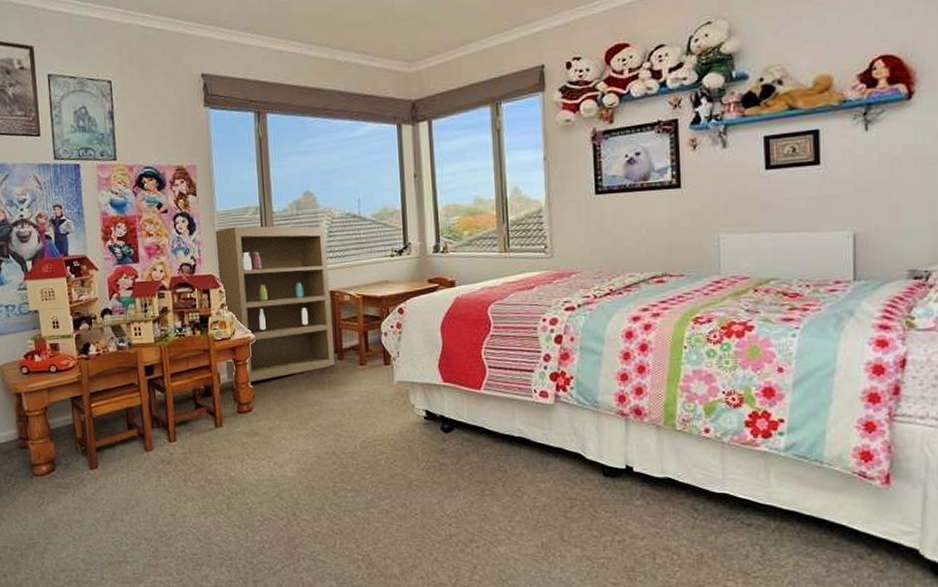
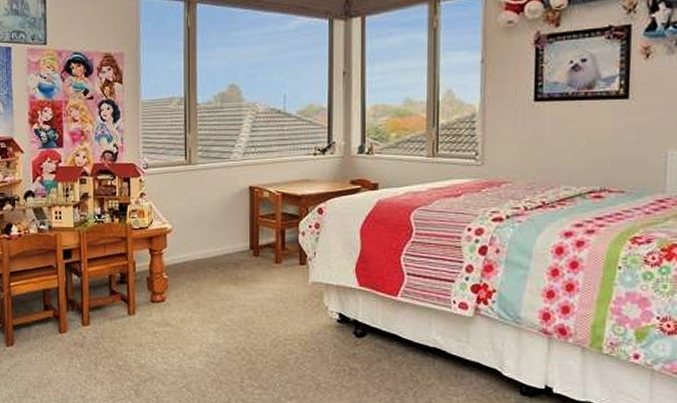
bookcase: present [215,226,334,382] -> none [139,116,250,272]

